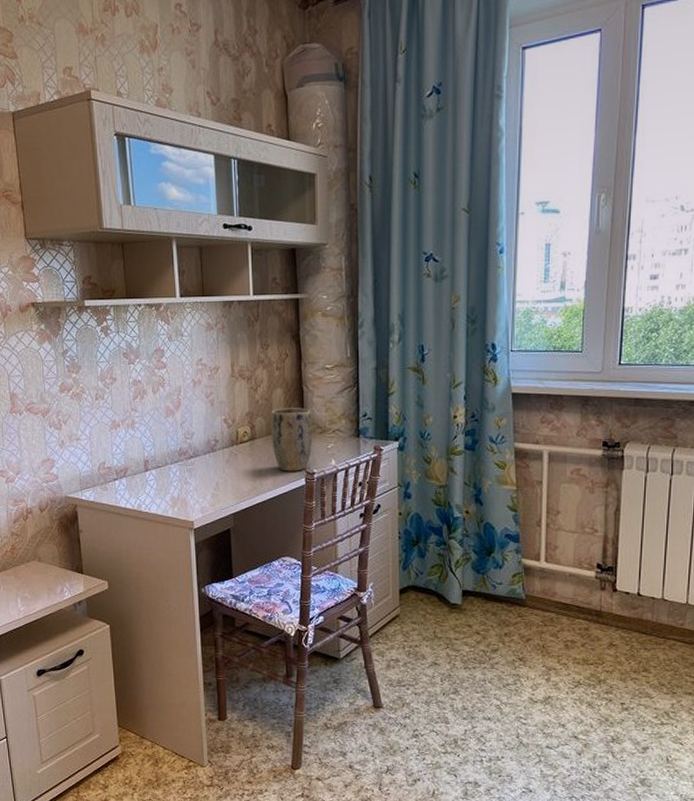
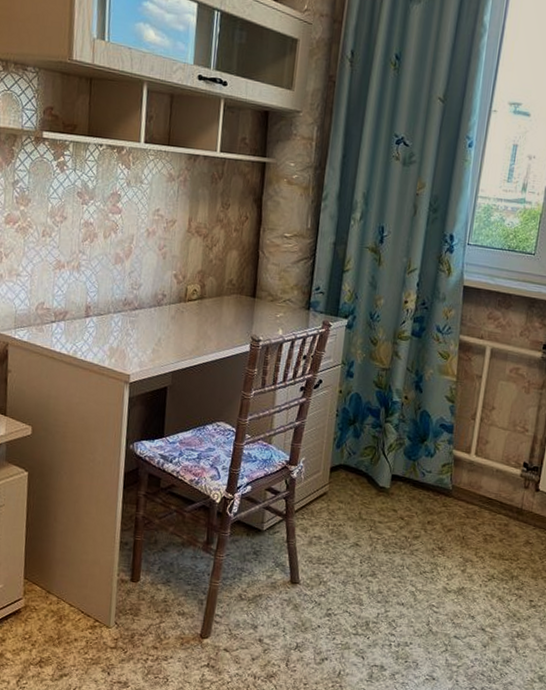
plant pot: present [270,408,313,471] -> none [220,270,265,337]

